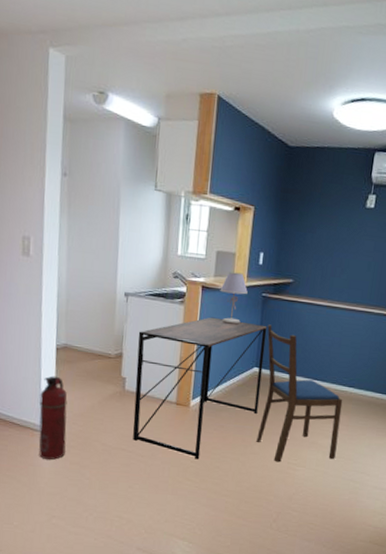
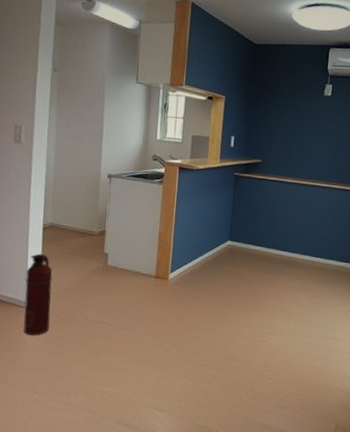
desk: present [133,317,267,460] -> none [114,195,239,331]
table lamp: present [220,271,248,325] -> none [195,154,221,202]
dining chair: present [256,324,343,463] -> none [231,201,311,331]

